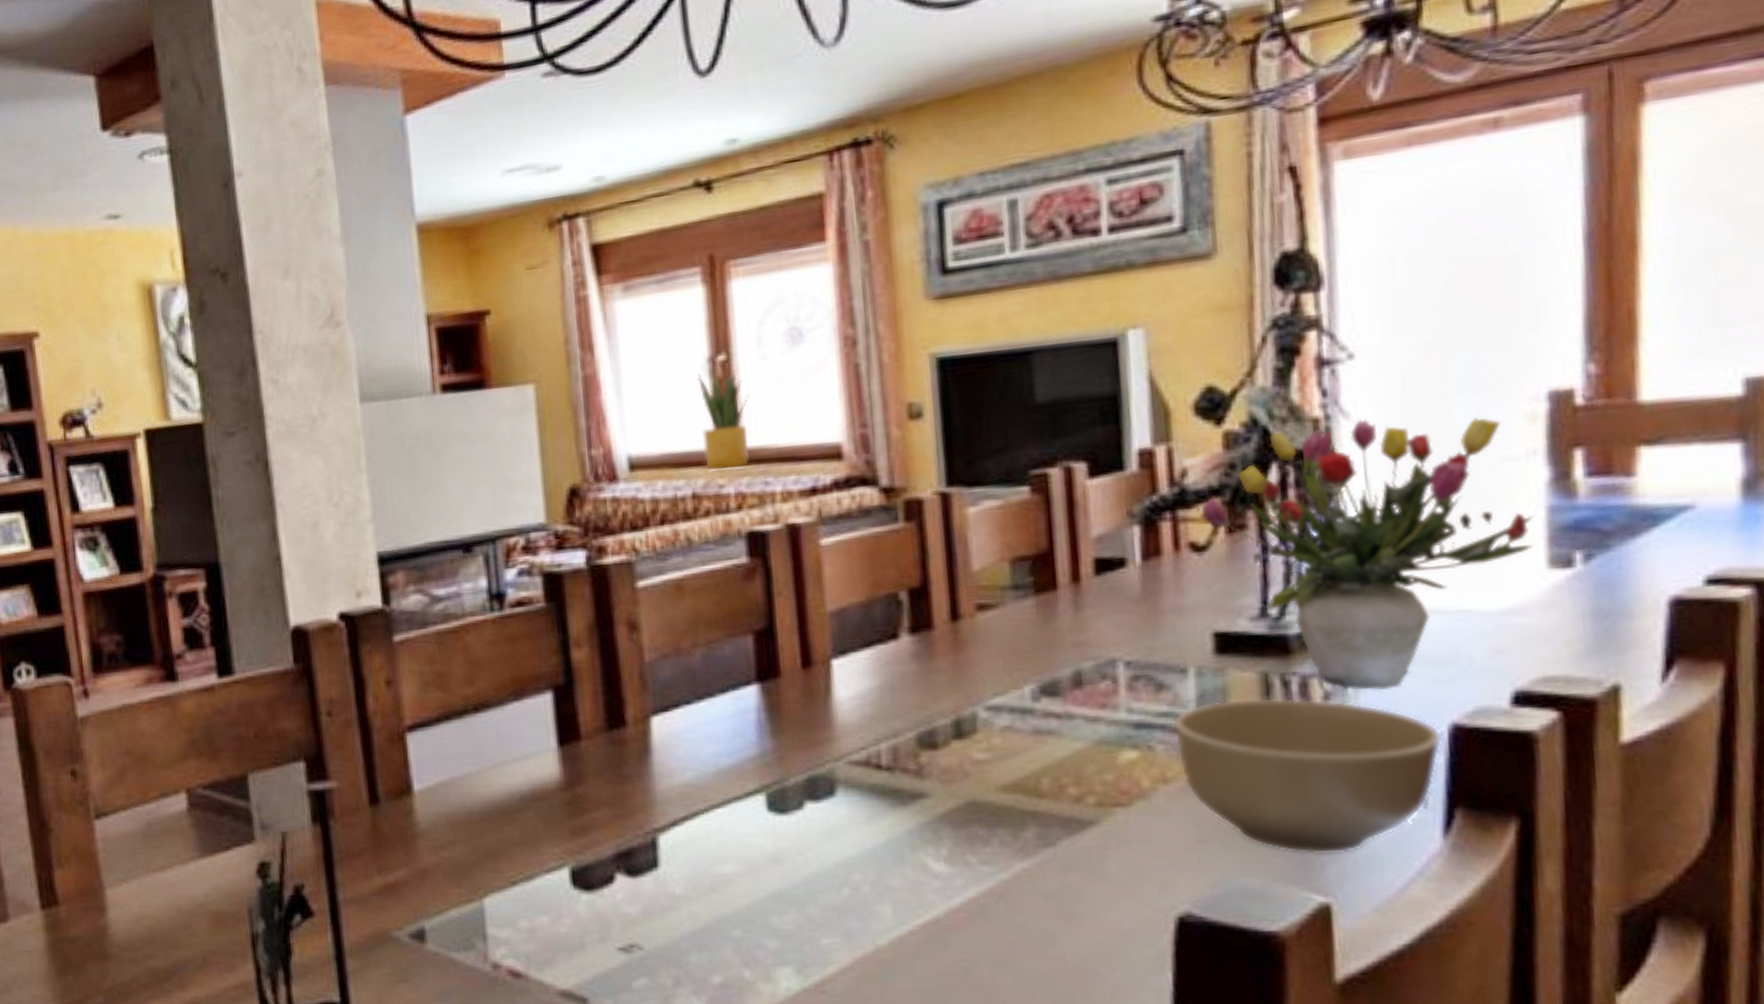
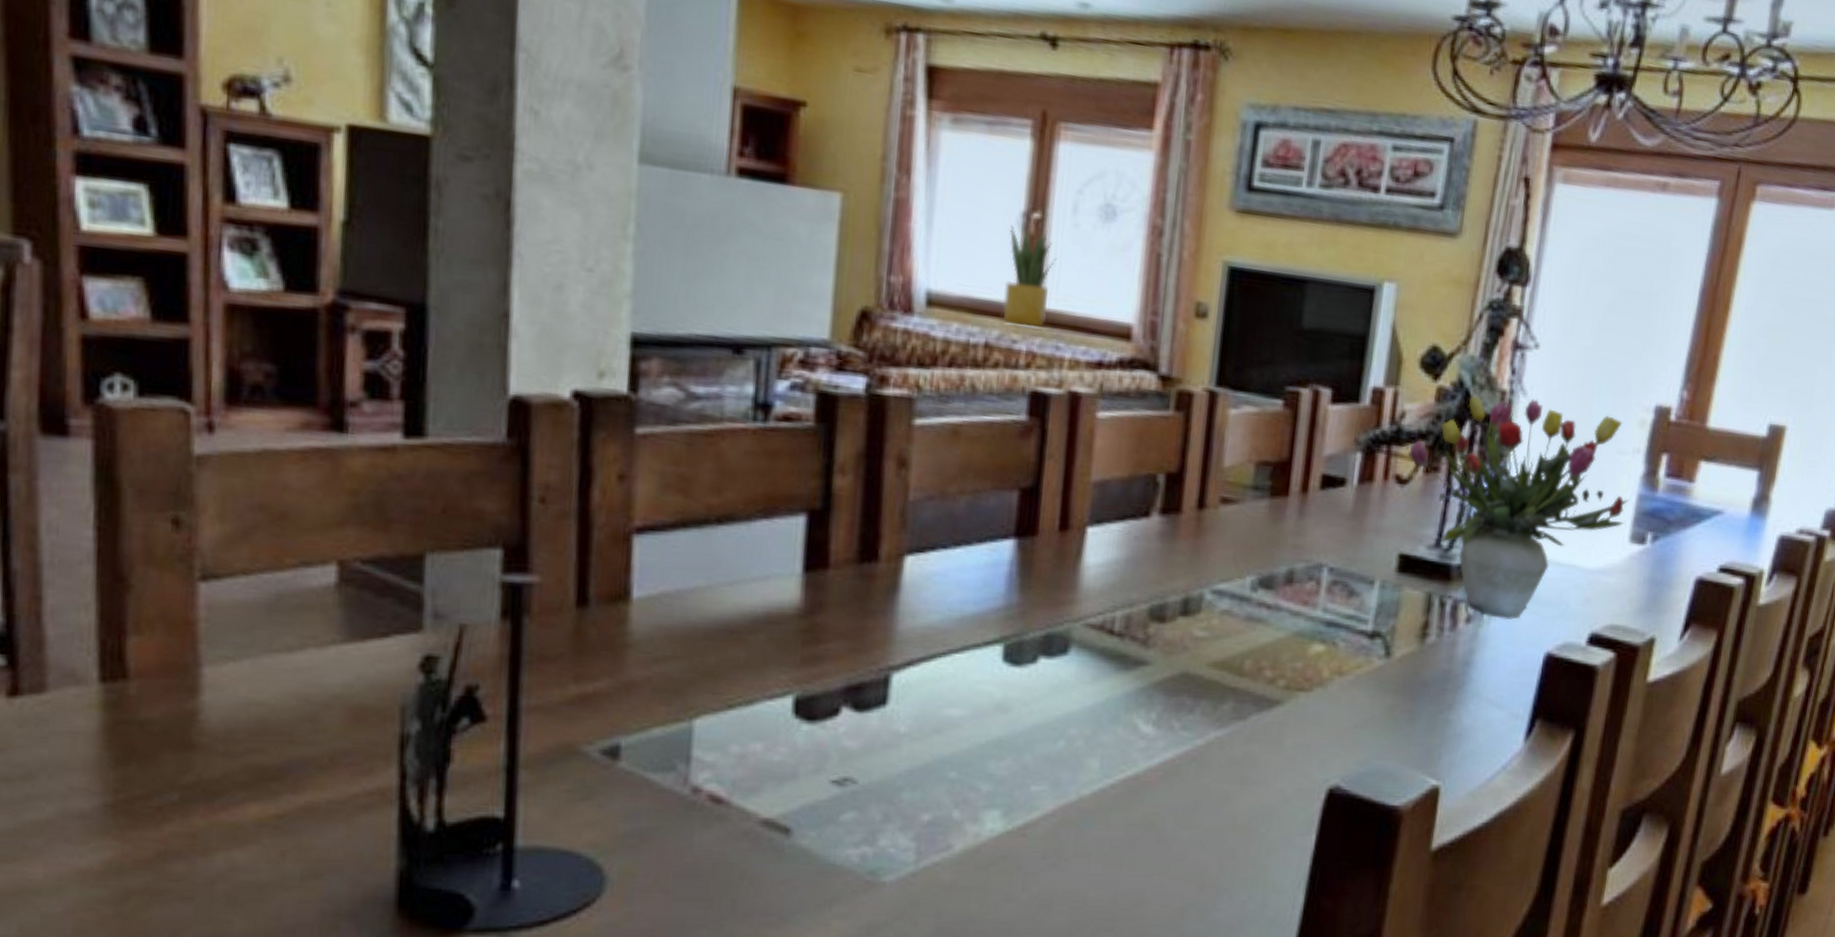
bowl: present [1173,697,1443,854] -> none [1353,611,1539,747]

